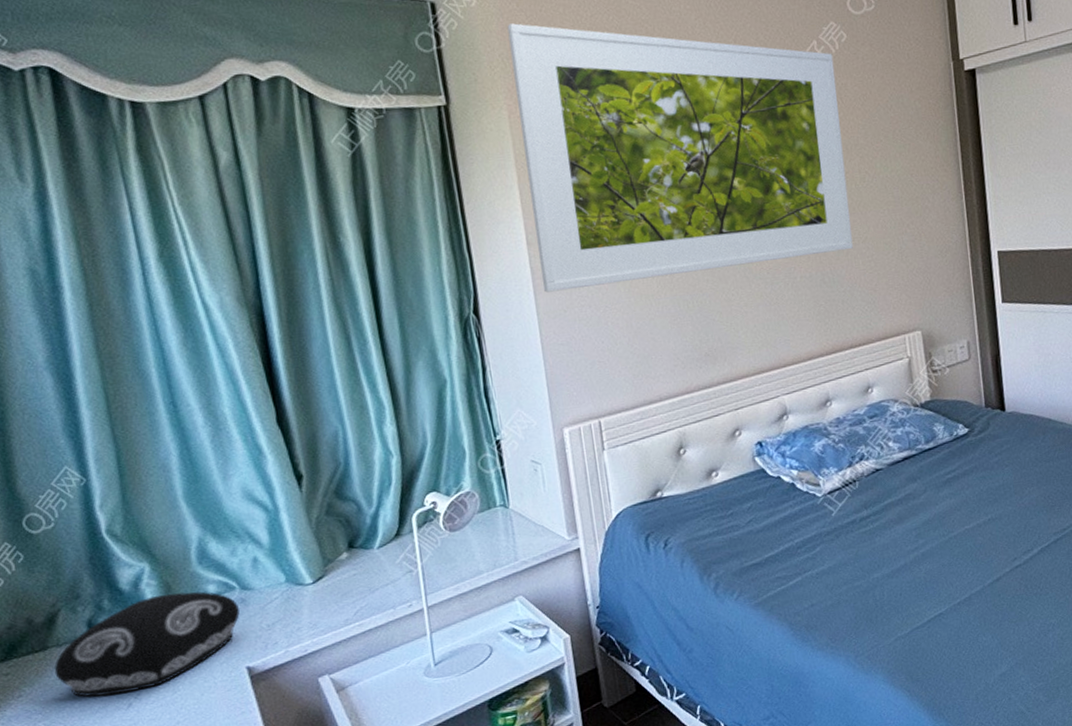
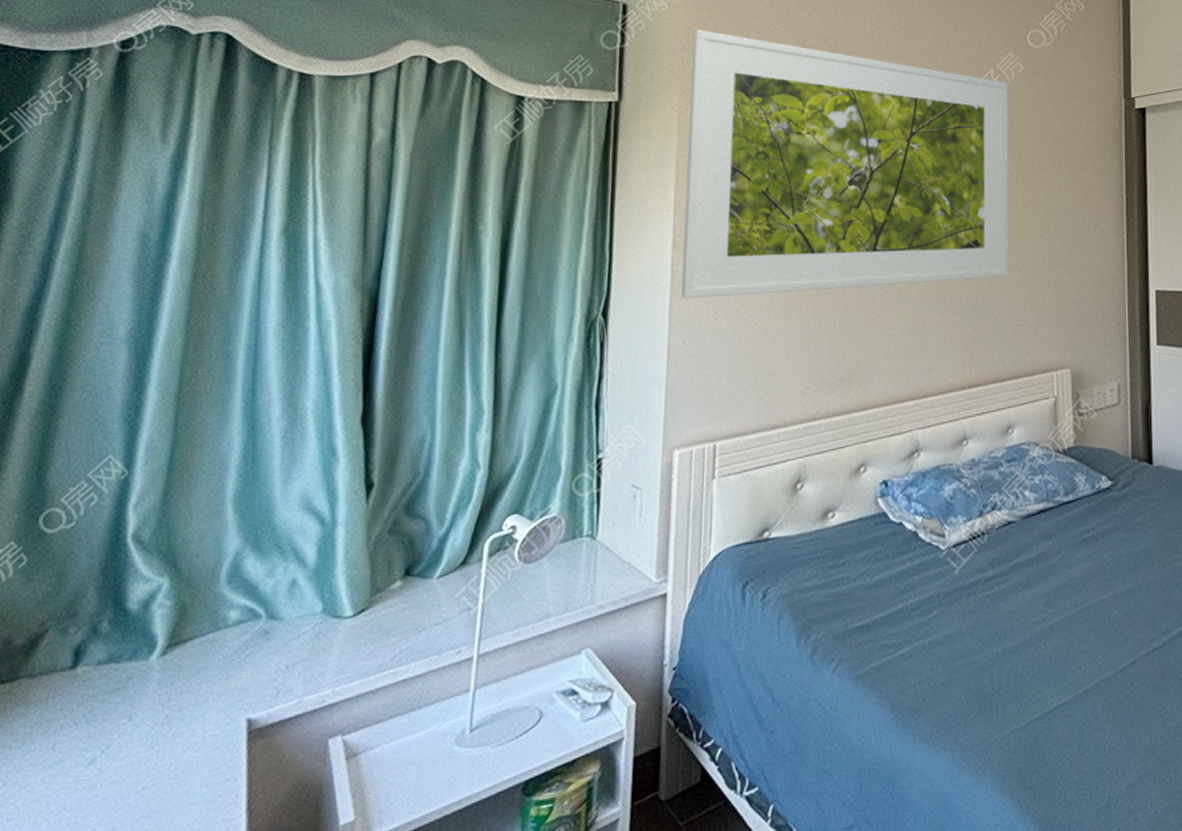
cushion: present [54,591,240,697] -> none [15,617,259,747]

